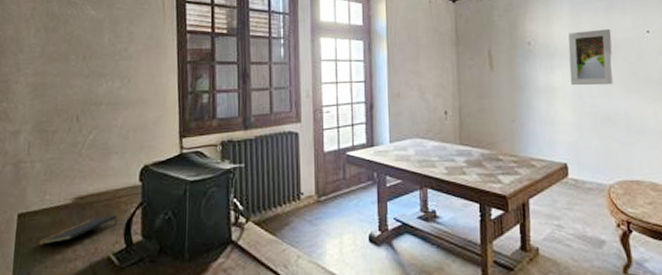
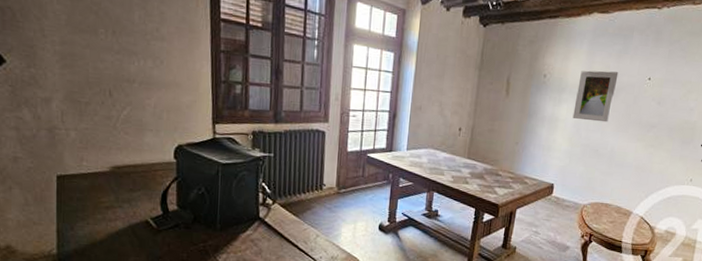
notepad: present [38,214,117,245] -> none [79,185,154,205]

